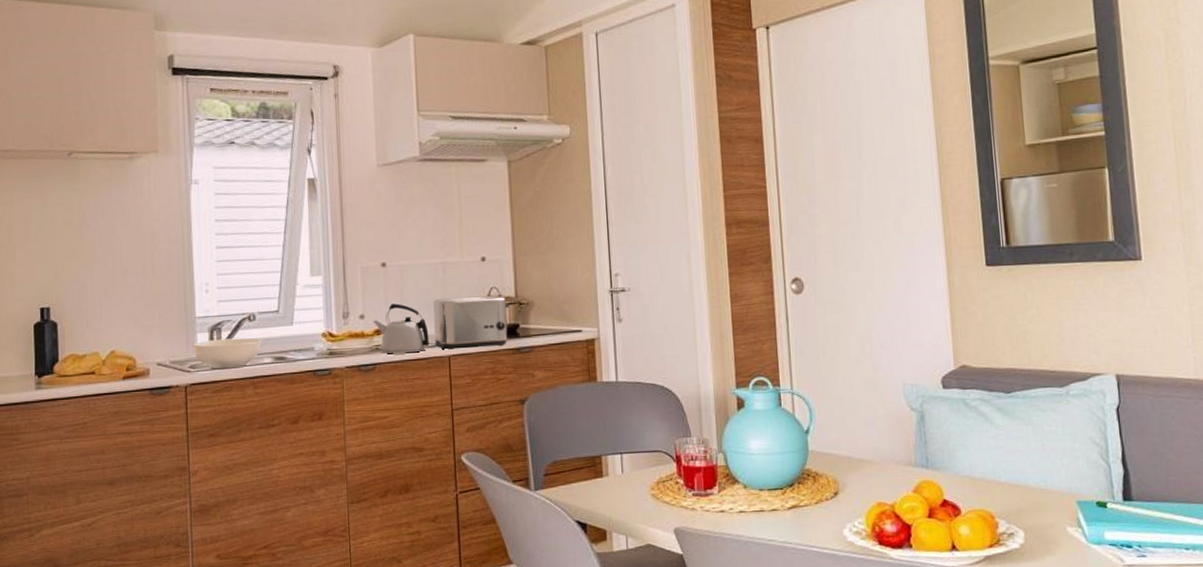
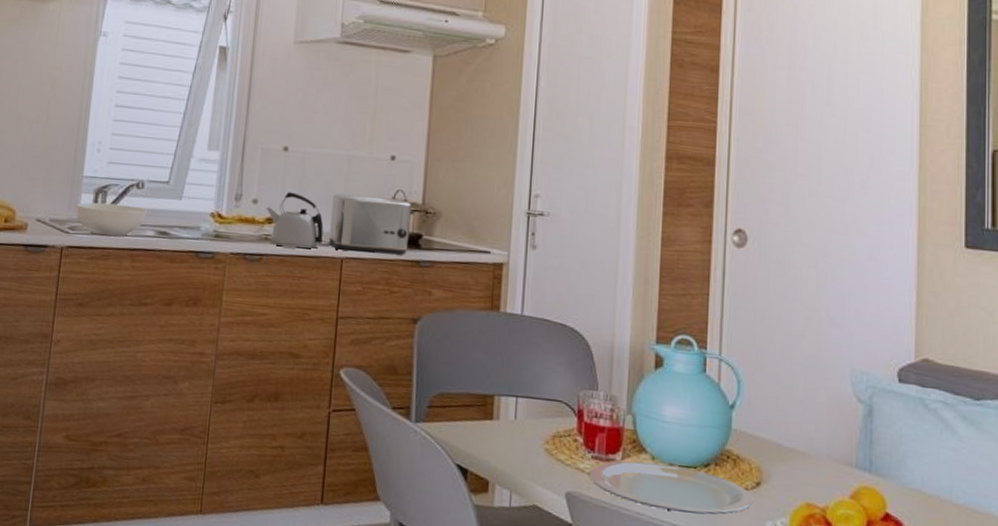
plate: none [692,489,834,529] -> present [589,461,754,515]

